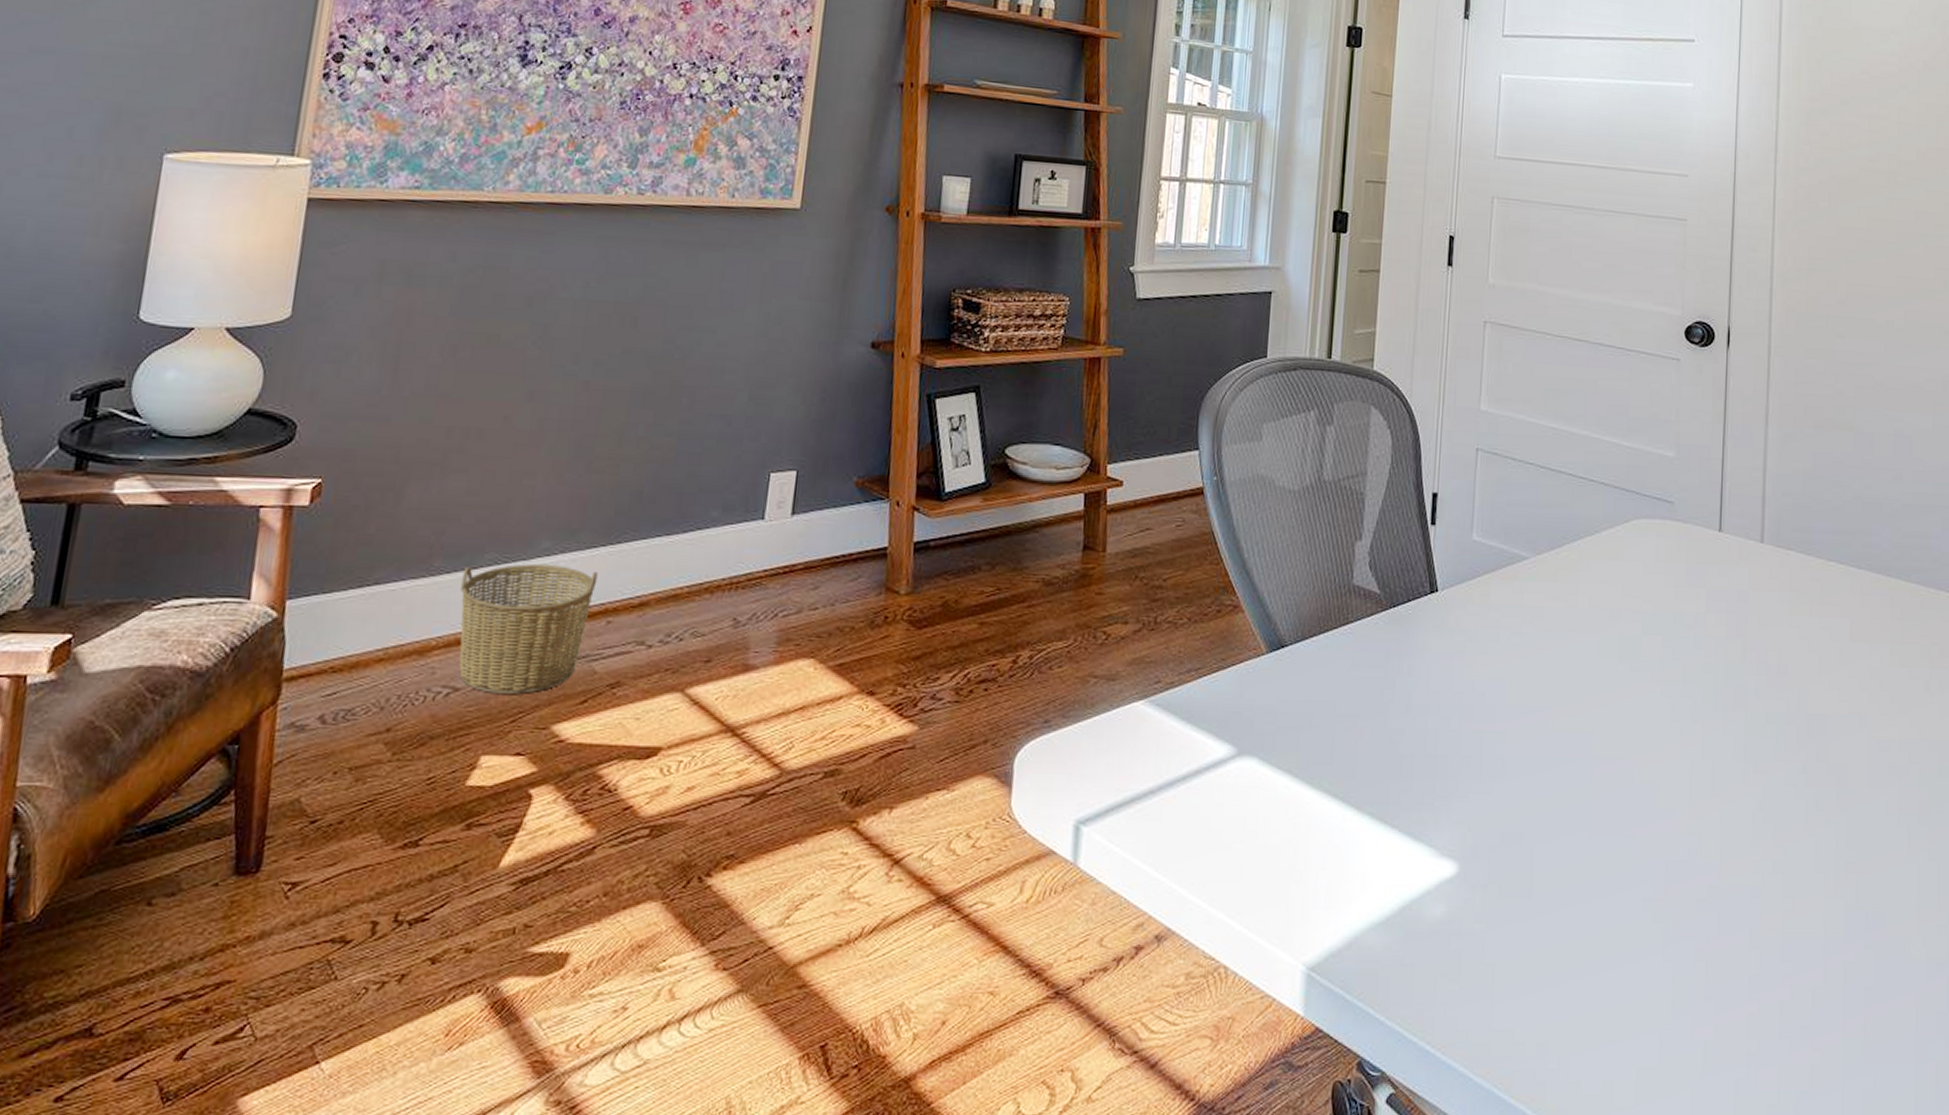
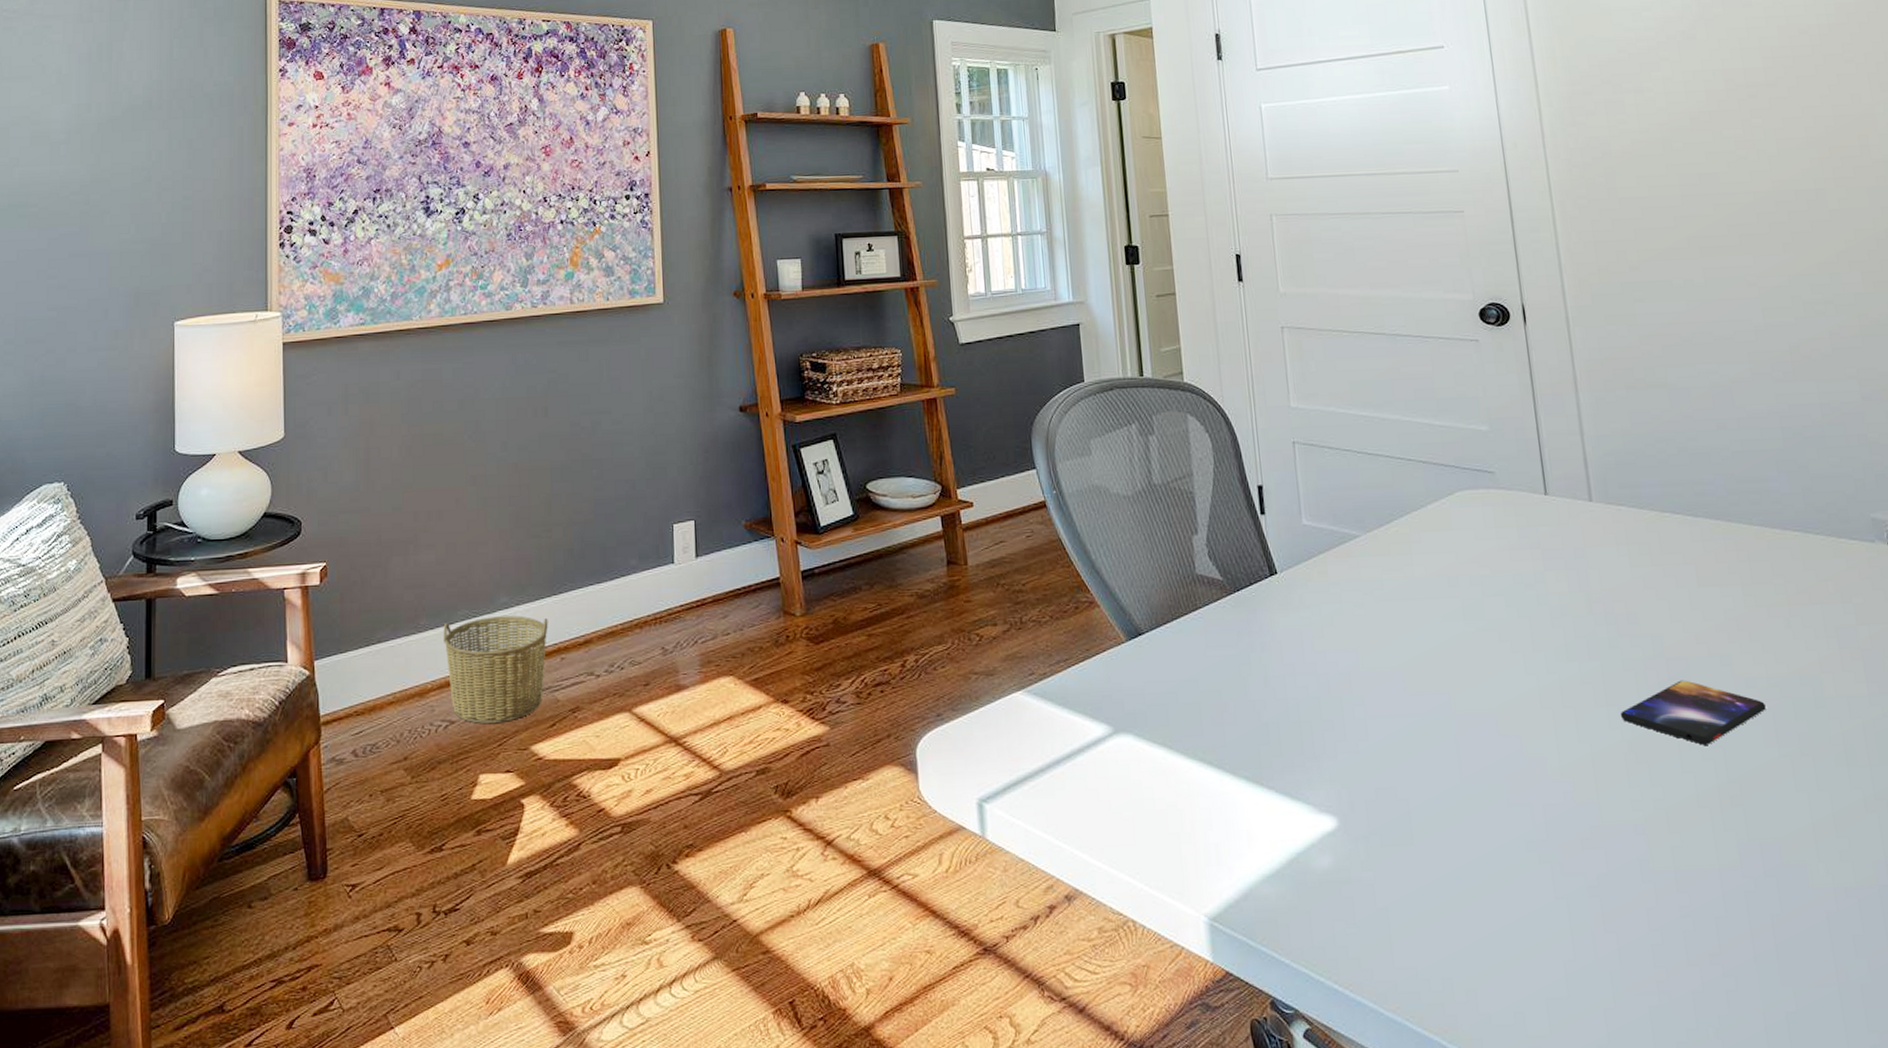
smartphone: none [1755,738,1893,807] -> present [1620,680,1766,745]

